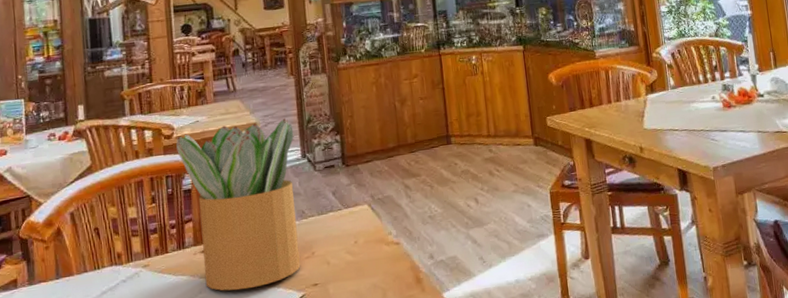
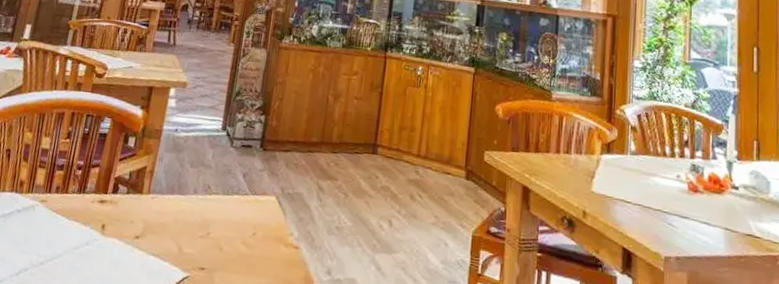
potted plant: present [176,119,301,291] -> none [94,77,221,255]

